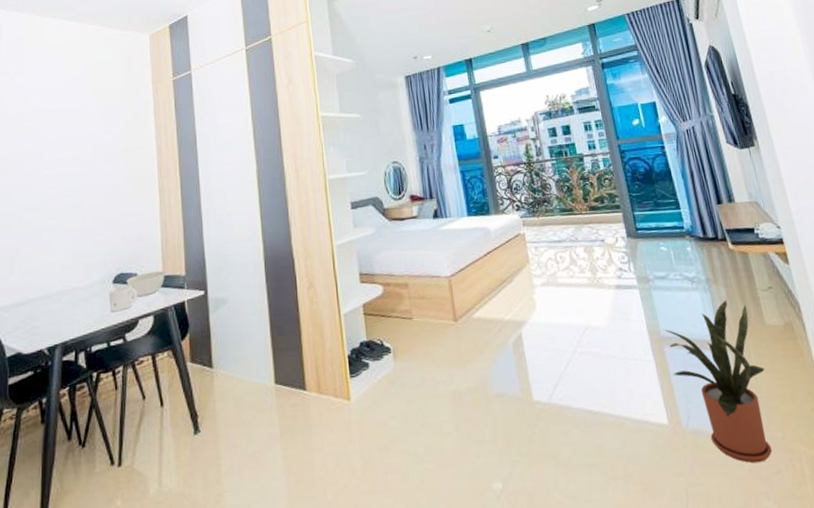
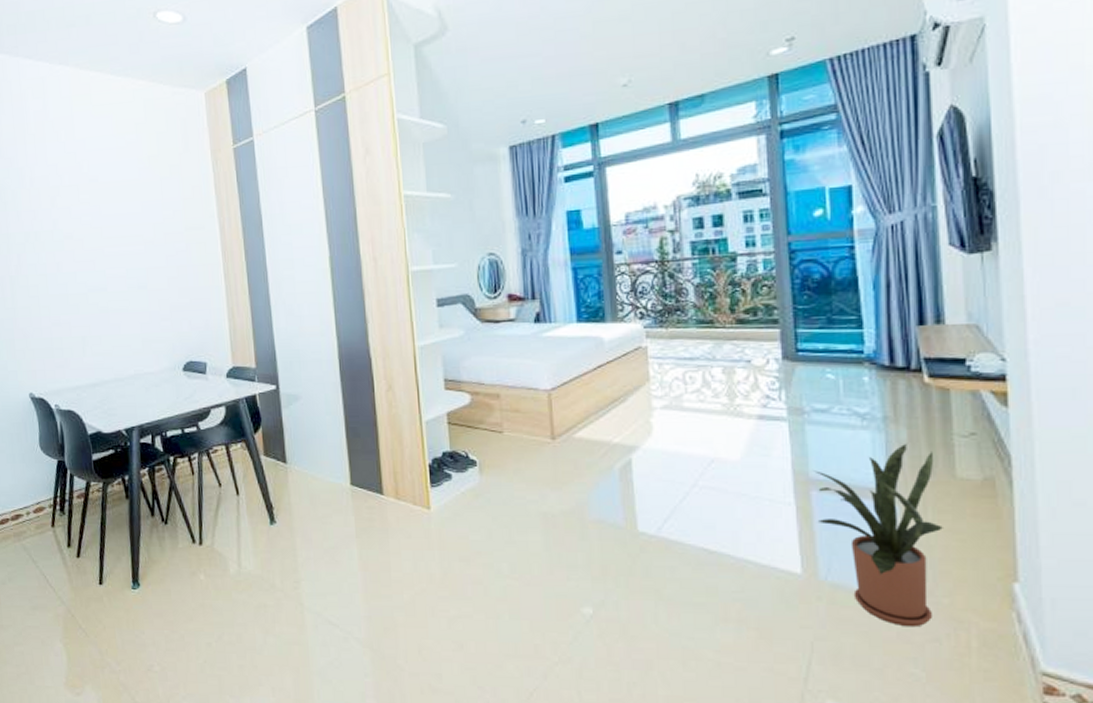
mug: present [108,286,137,312] -> none [179,375,208,400]
bowl: present [126,271,165,297] -> none [196,361,235,387]

